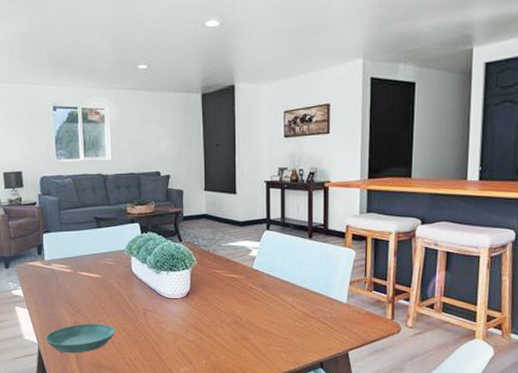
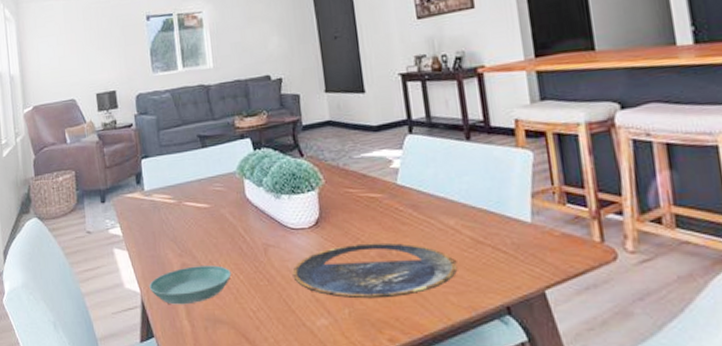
plate: none [165,312,290,354] -> present [292,242,458,299]

